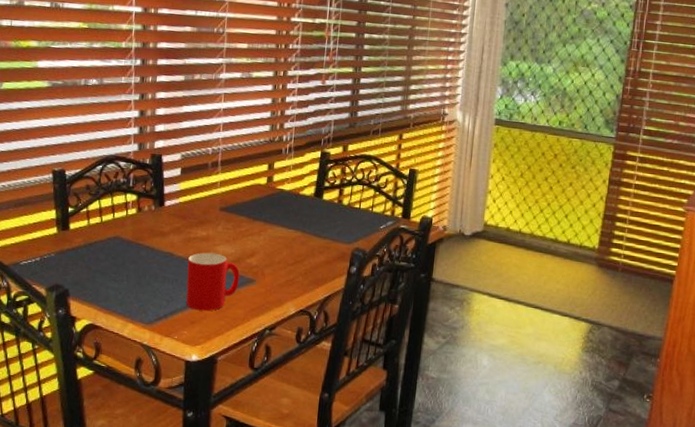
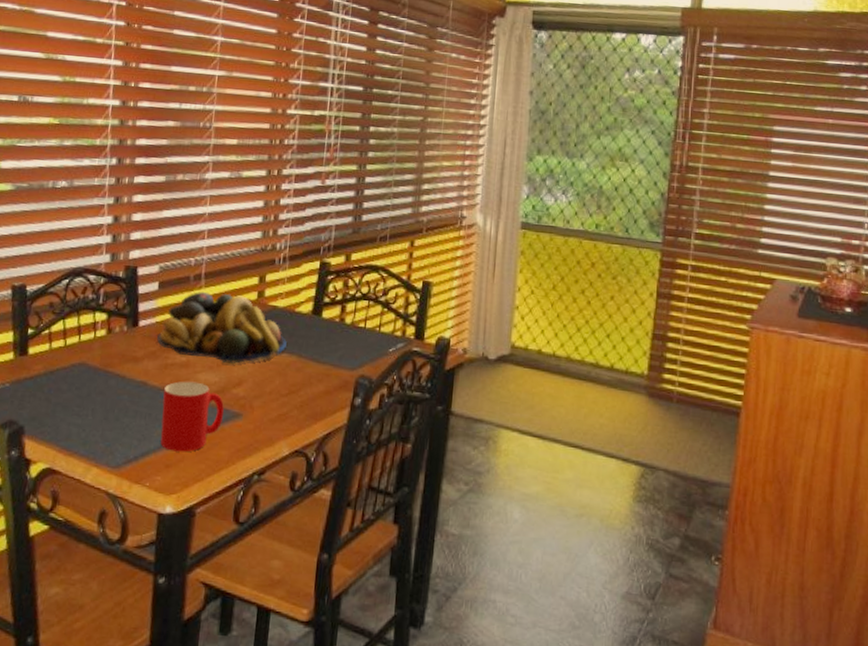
fruit bowl: none [181,177,293,238] -> present [157,292,287,364]

